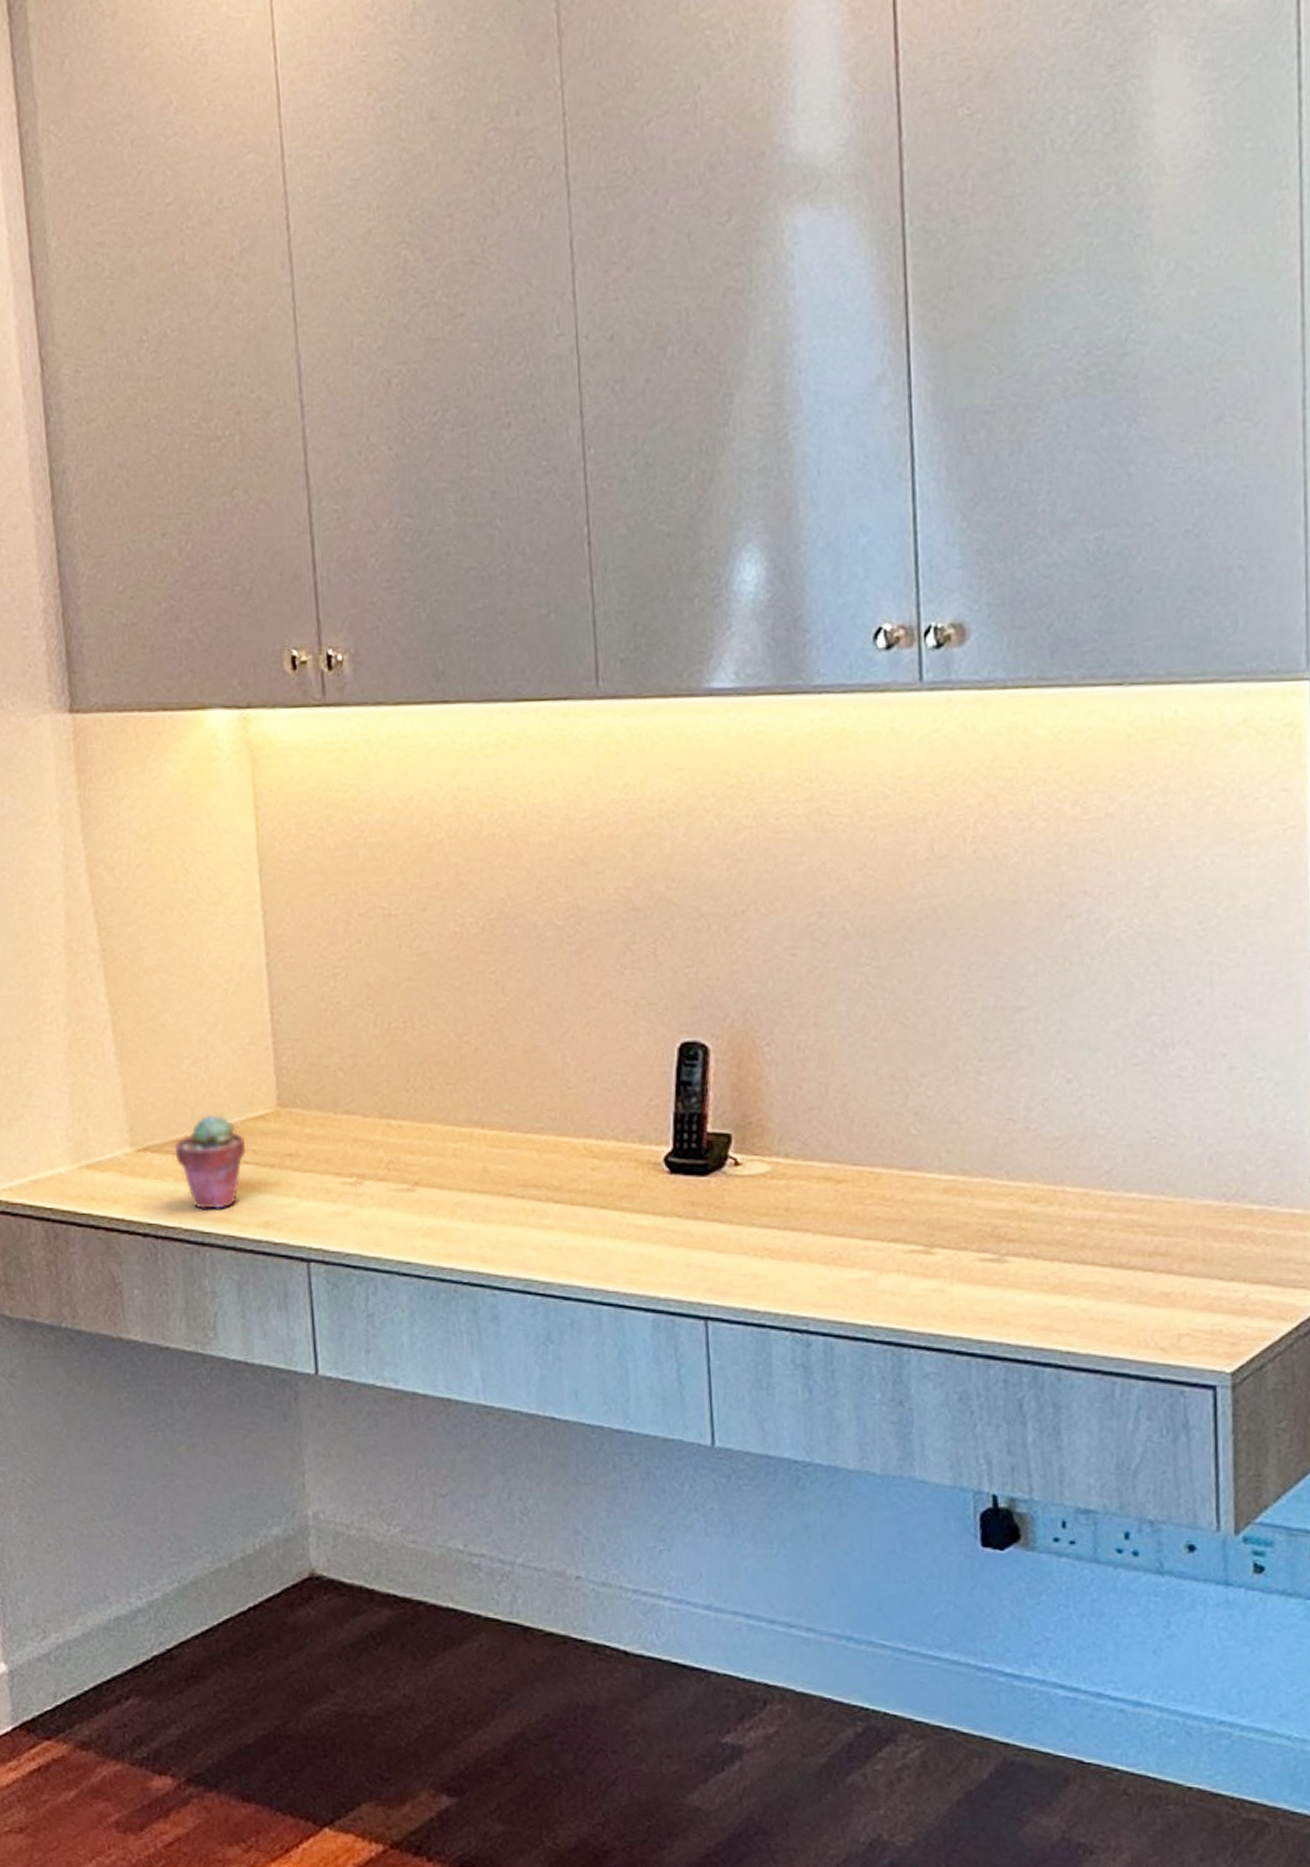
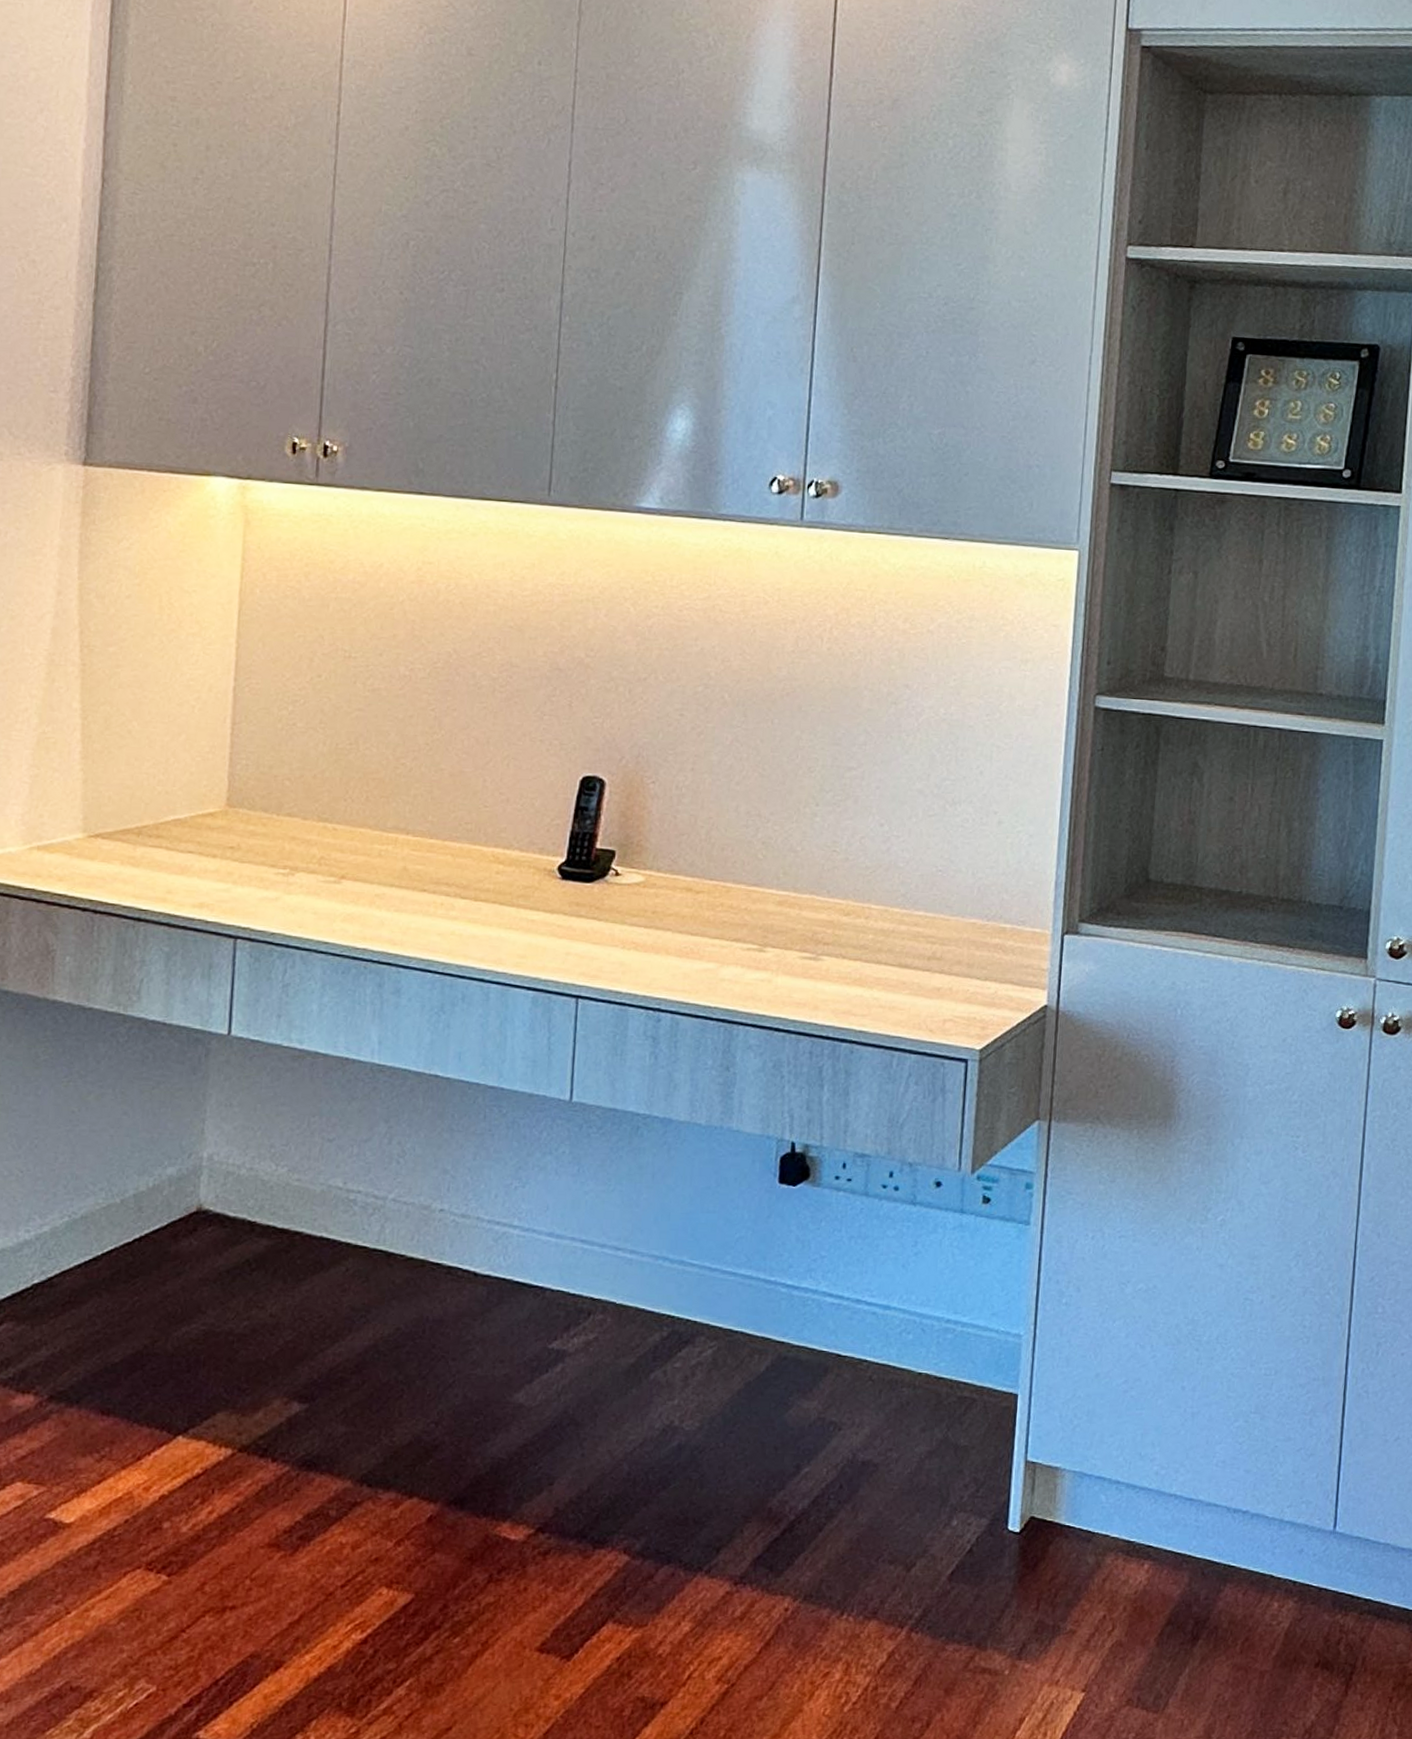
potted succulent: present [174,1114,247,1209] -> none [124,809,193,890]

